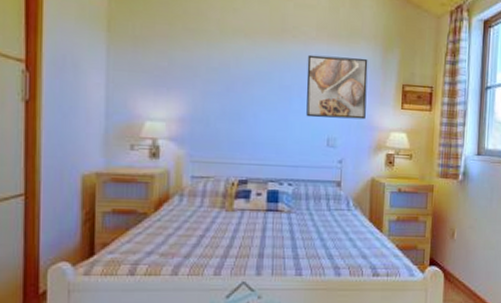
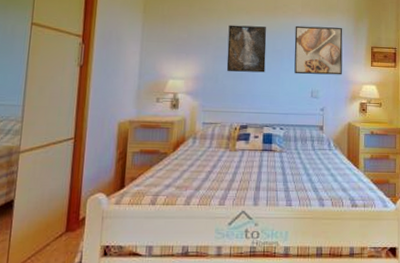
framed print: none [220,51,272,115] -> present [226,25,267,73]

